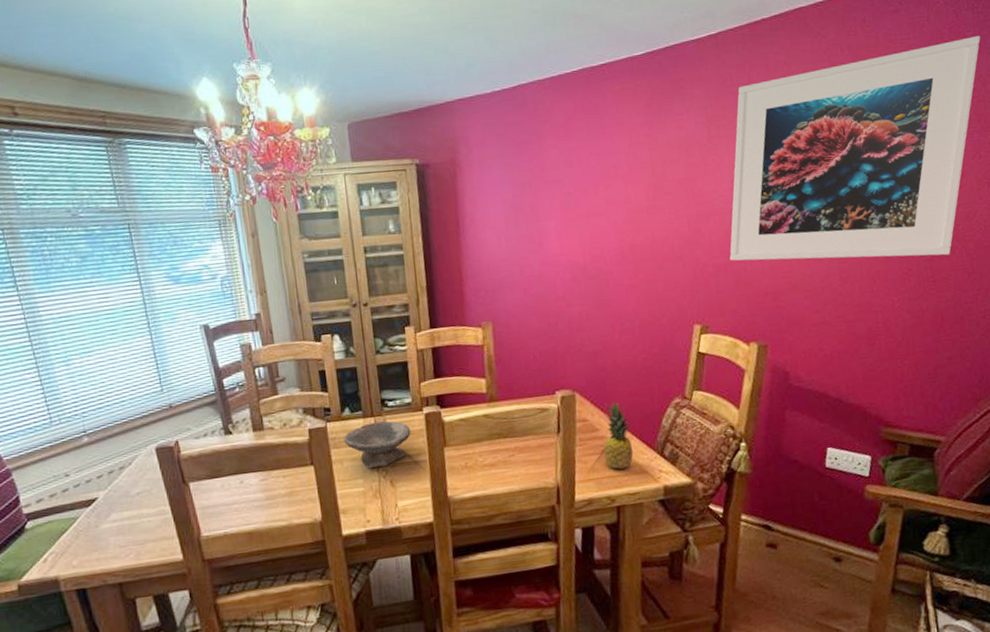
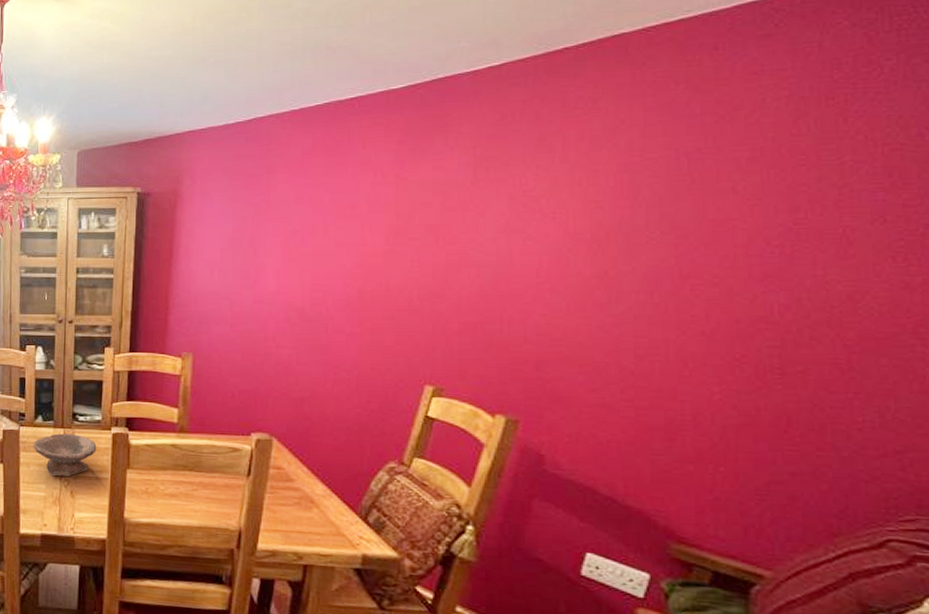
fruit: present [603,402,634,470] -> none [297,454,331,527]
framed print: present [729,35,981,261] -> none [482,65,907,344]

